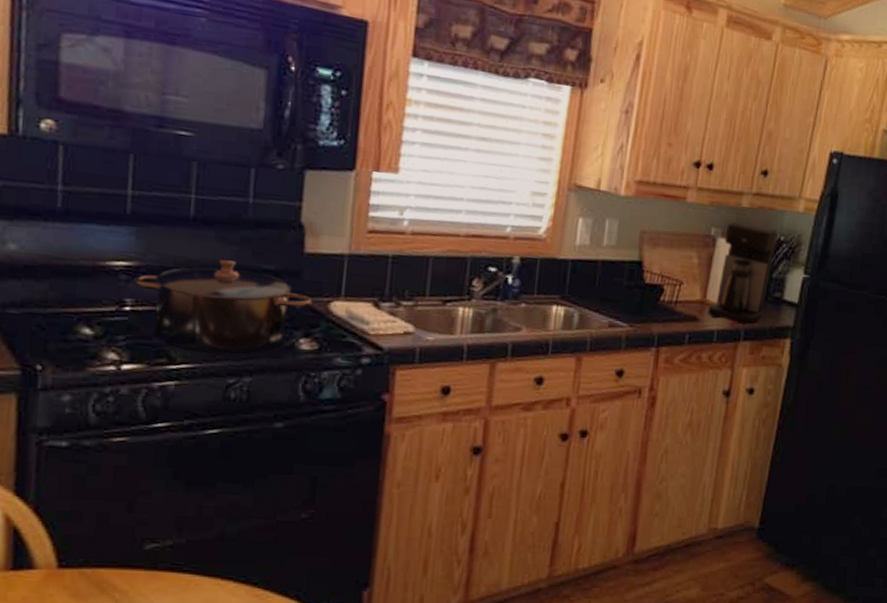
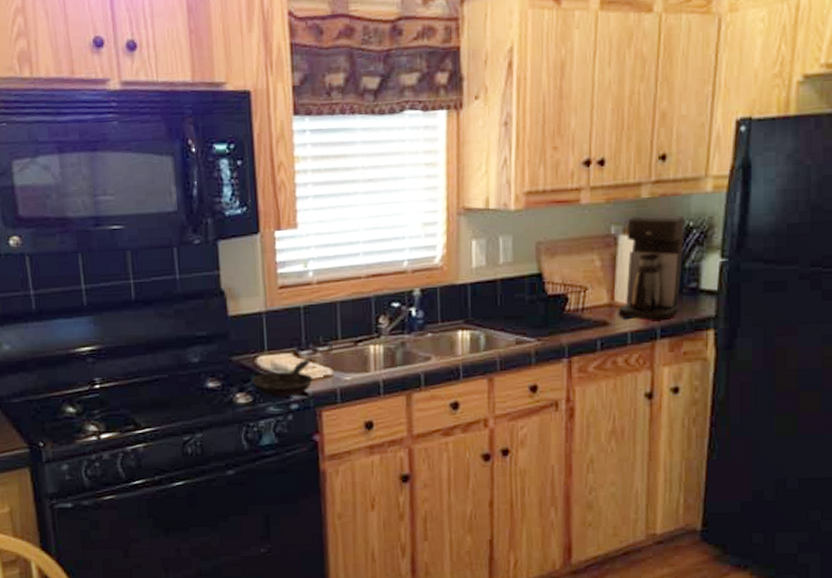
cooking pot: present [133,258,313,355] -> none [97,331,242,417]
frying pan: none [321,312,393,349] -> present [252,359,314,396]

